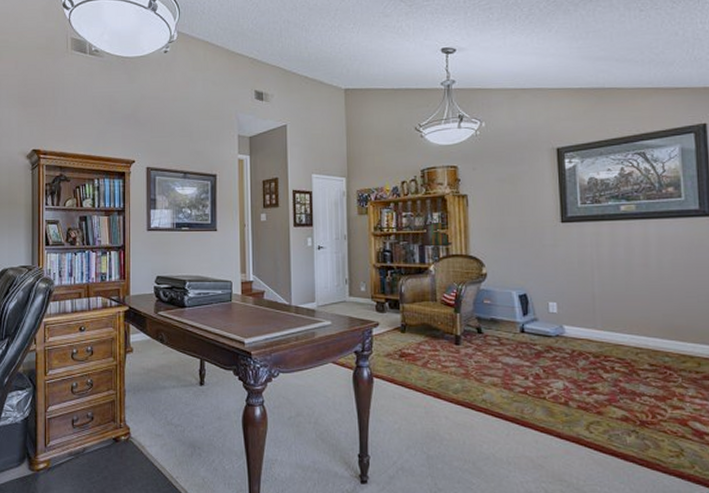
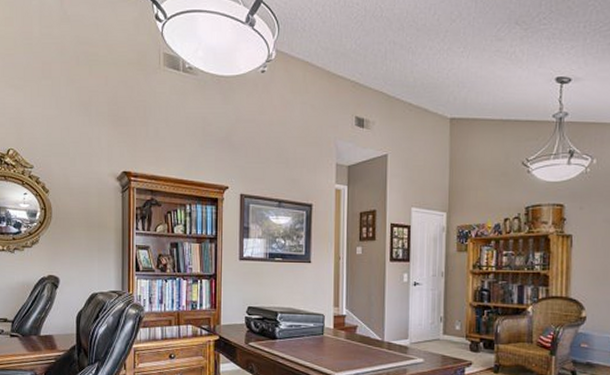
books: present [423,223,451,245] -> none [523,263,552,287]

